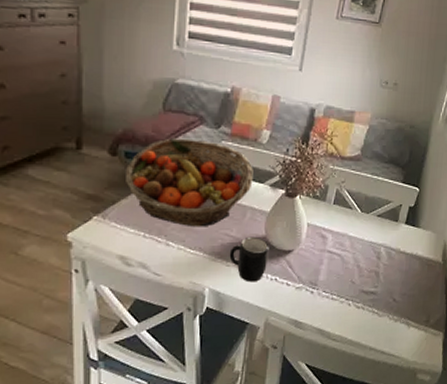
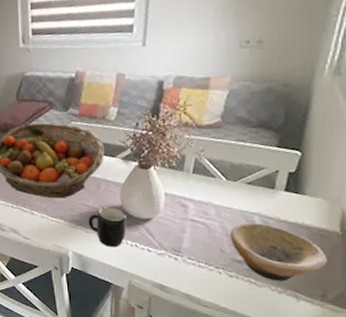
bowl: none [360,253,432,310] -> present [230,222,327,281]

